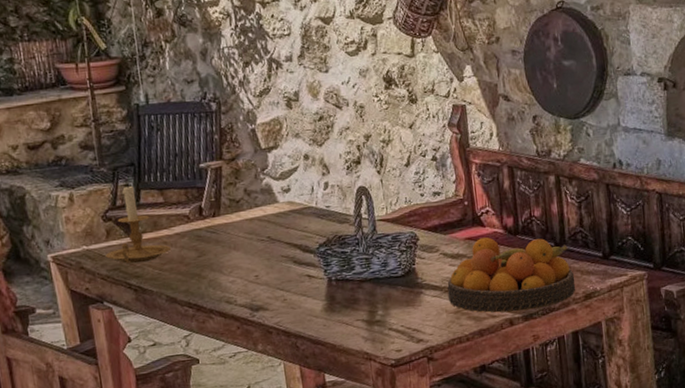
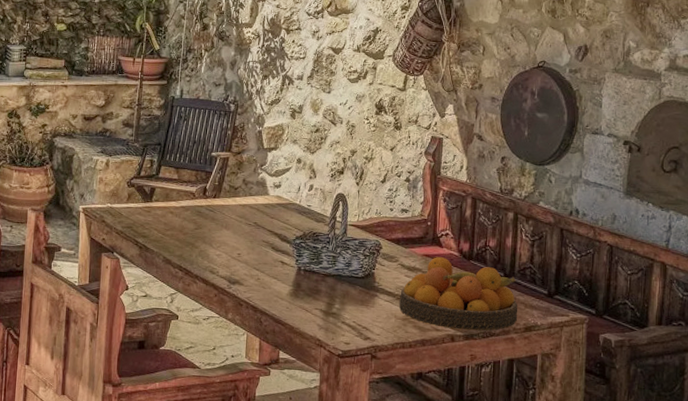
candle holder: present [105,183,172,264] -> none [123,158,176,226]

